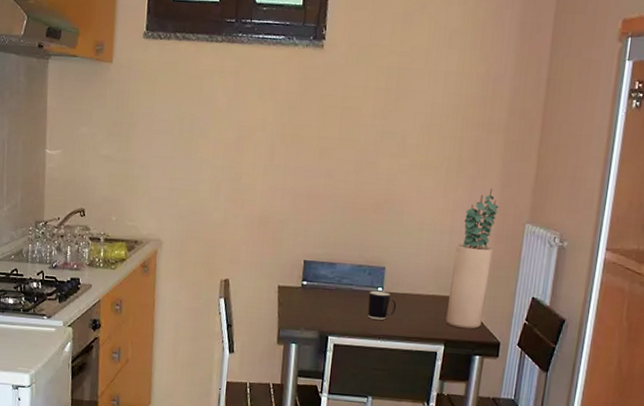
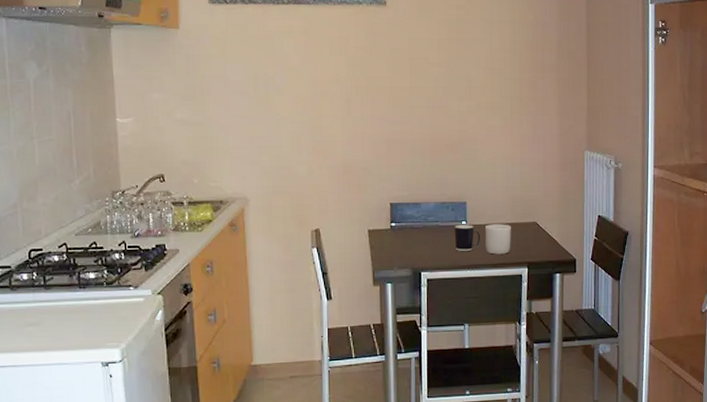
mug: none [400,294,431,328] -> present [484,224,511,255]
vase: present [445,189,499,330] -> none [526,122,560,251]

